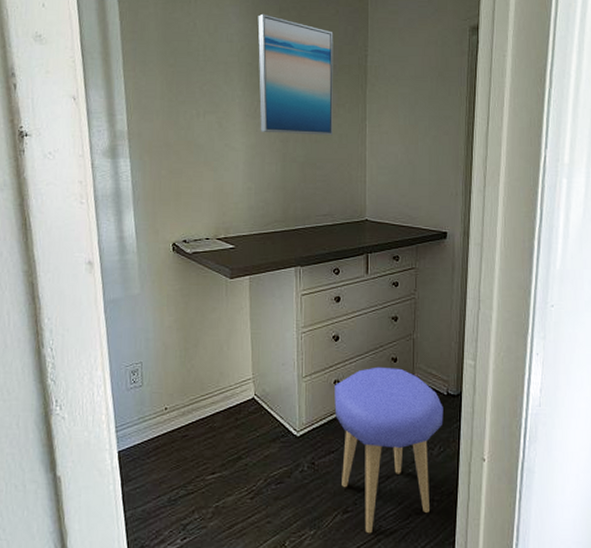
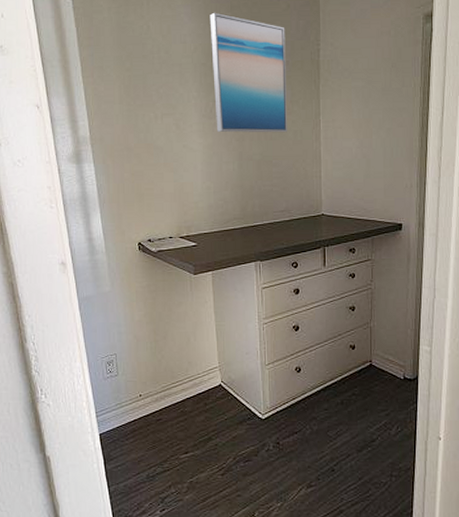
stool: present [334,366,444,534] -> none [296,354,401,506]

